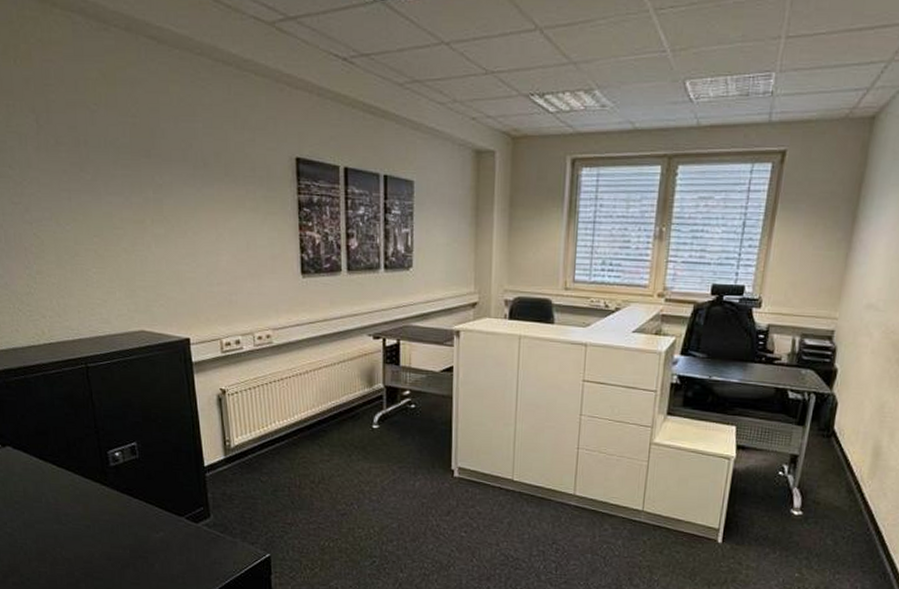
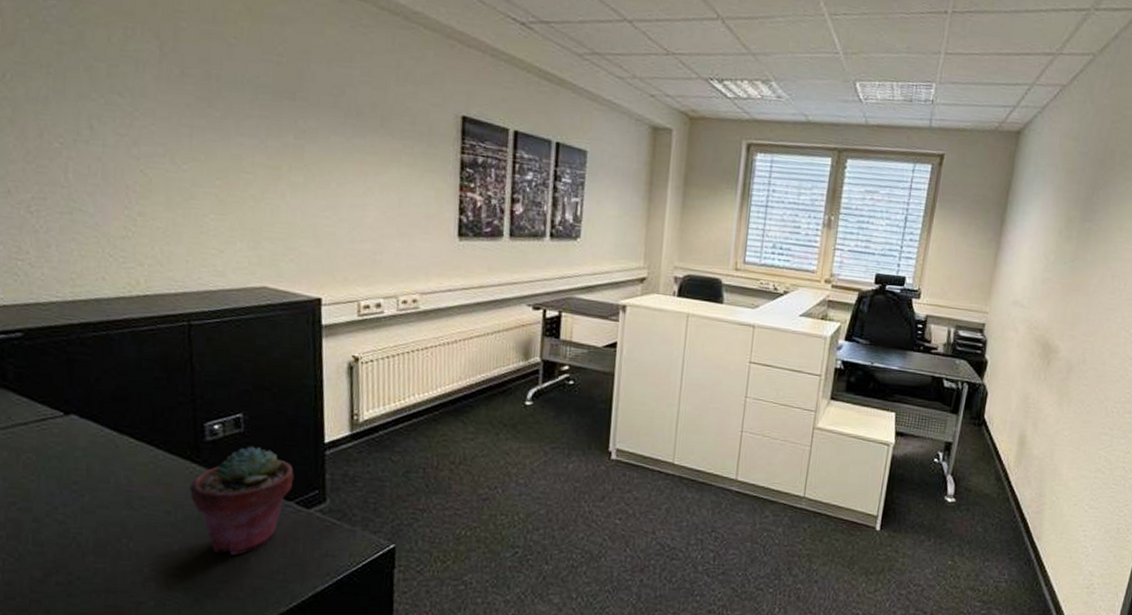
potted succulent: none [102,470,183,562] -> present [190,446,294,555]

